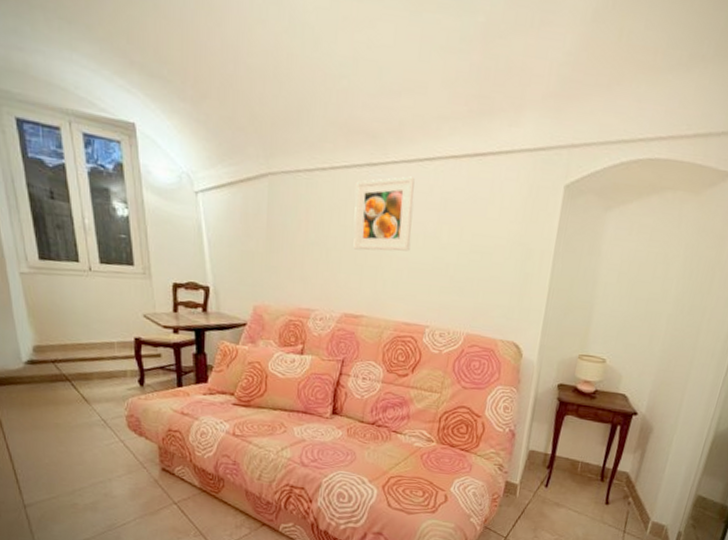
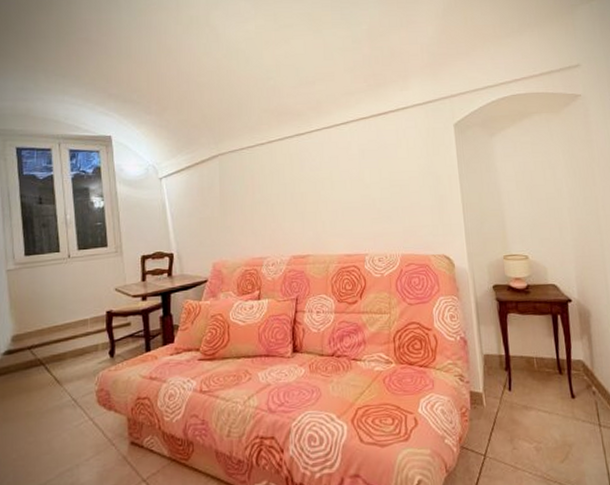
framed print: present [353,176,415,251] -> none [289,138,341,201]

